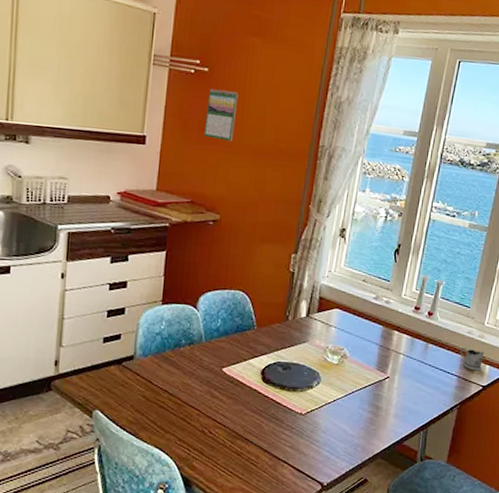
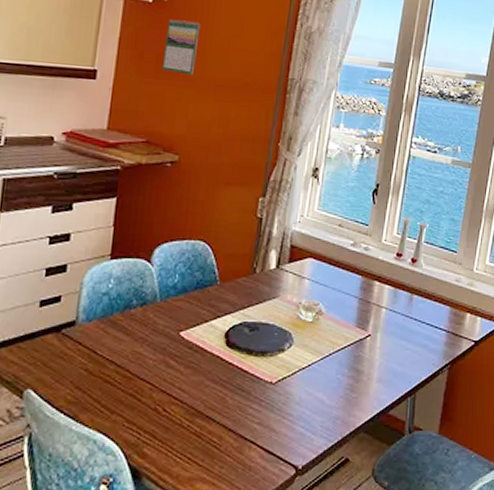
tea glass holder: present [460,347,485,371] -> none [448,298,475,324]

